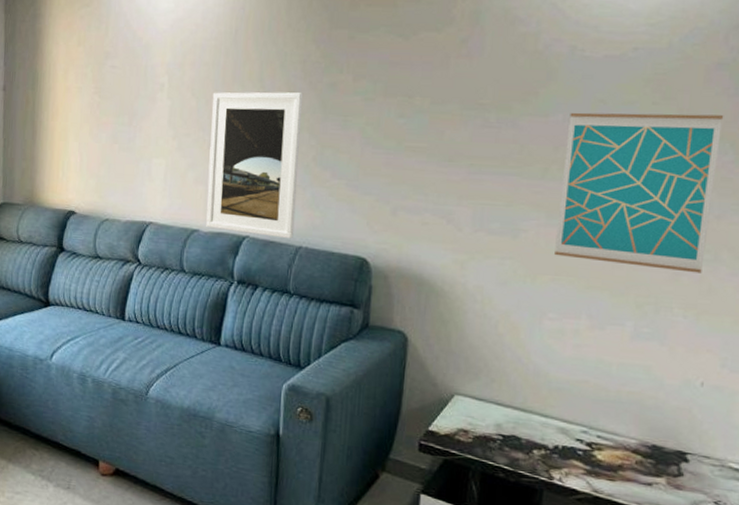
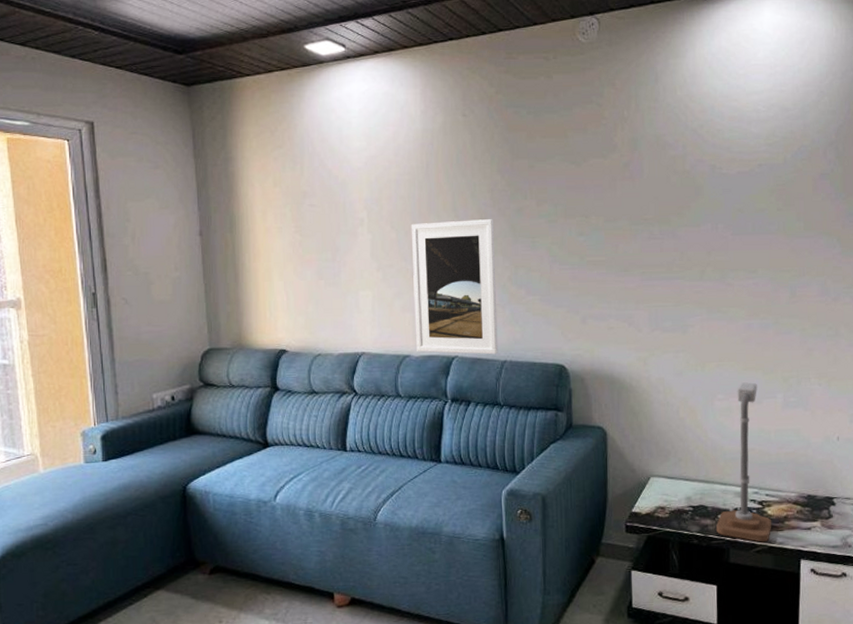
desk lamp: none [529,303,602,491] -> present [716,382,772,542]
wall art: present [554,112,724,274] -> none [716,216,830,348]

